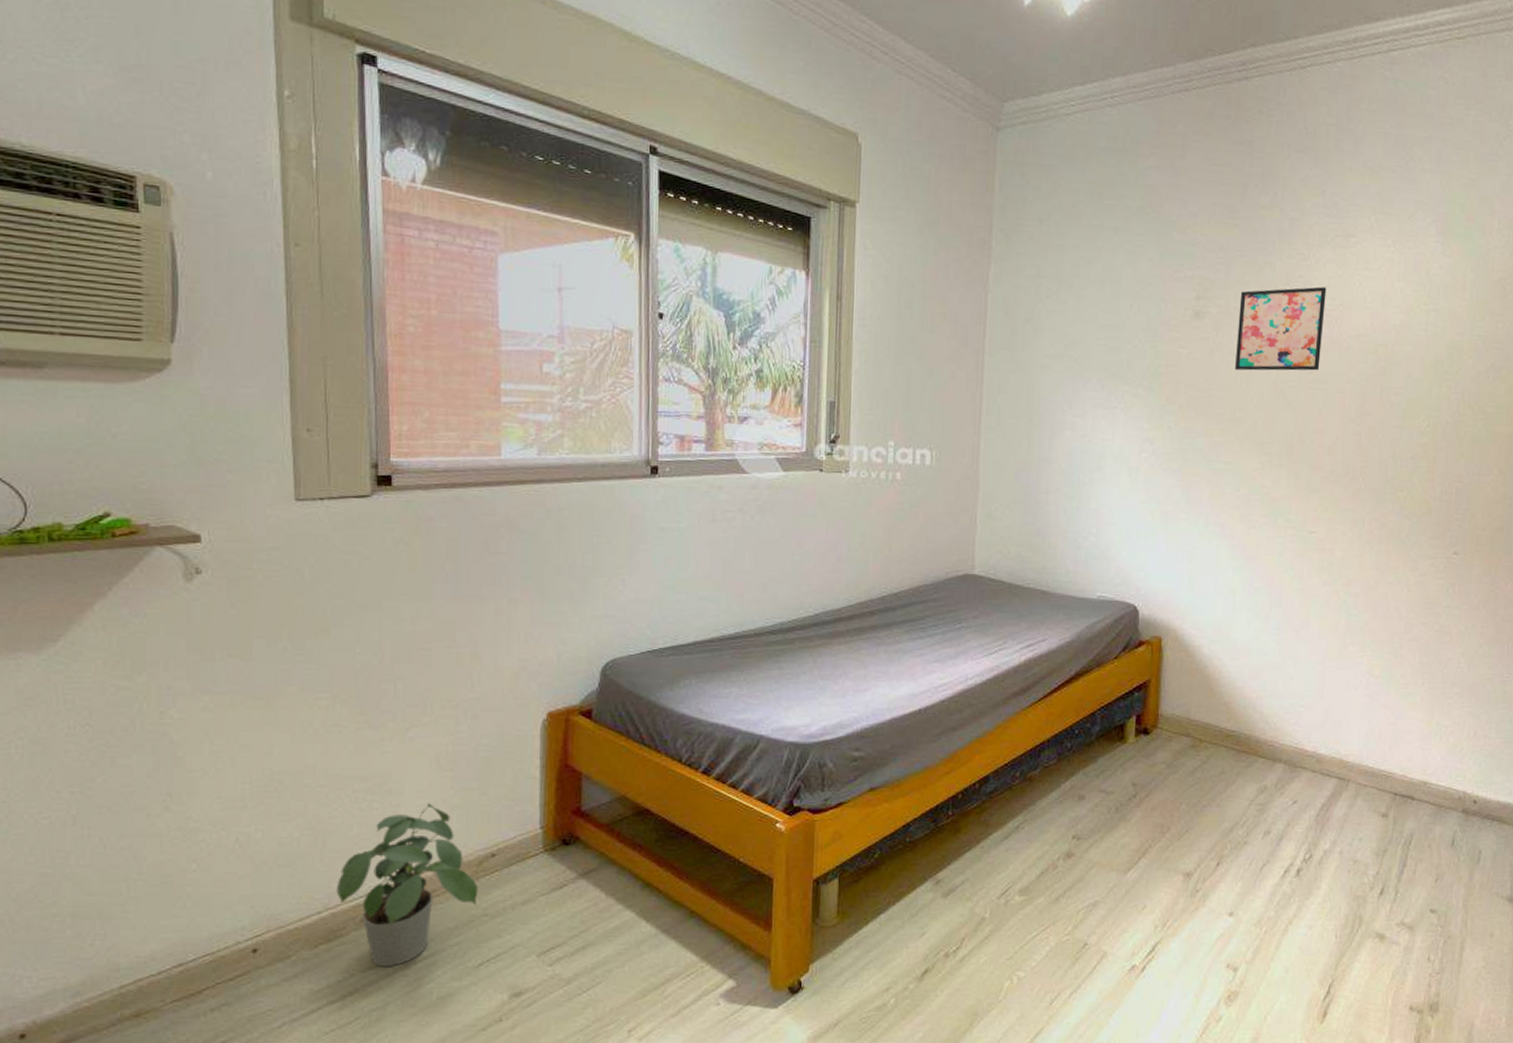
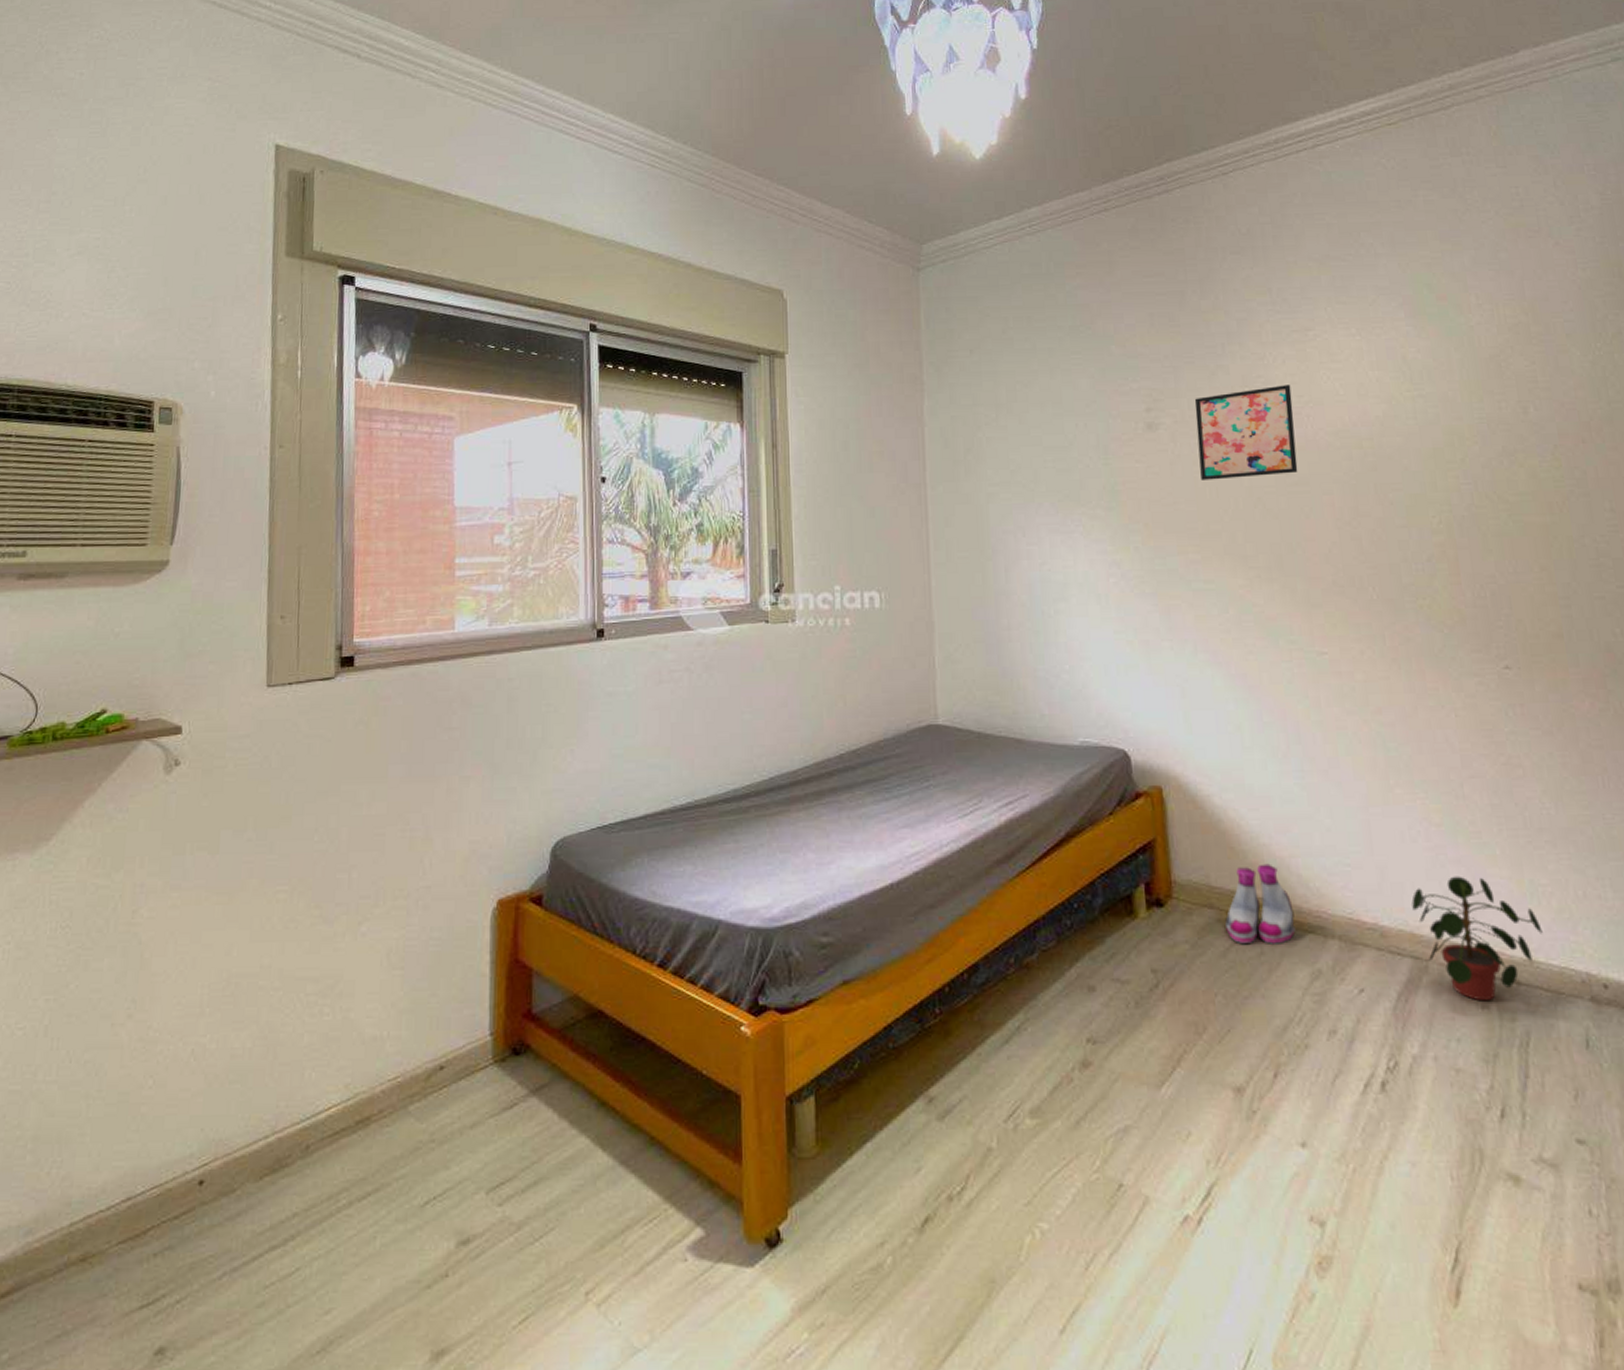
potted plant: present [336,803,478,968] -> none [283,1007,426,1205]
boots: none [1197,703,1253,766] -> present [1225,863,1296,944]
potted plant: none [1345,717,1439,812] -> present [1411,876,1543,1002]

